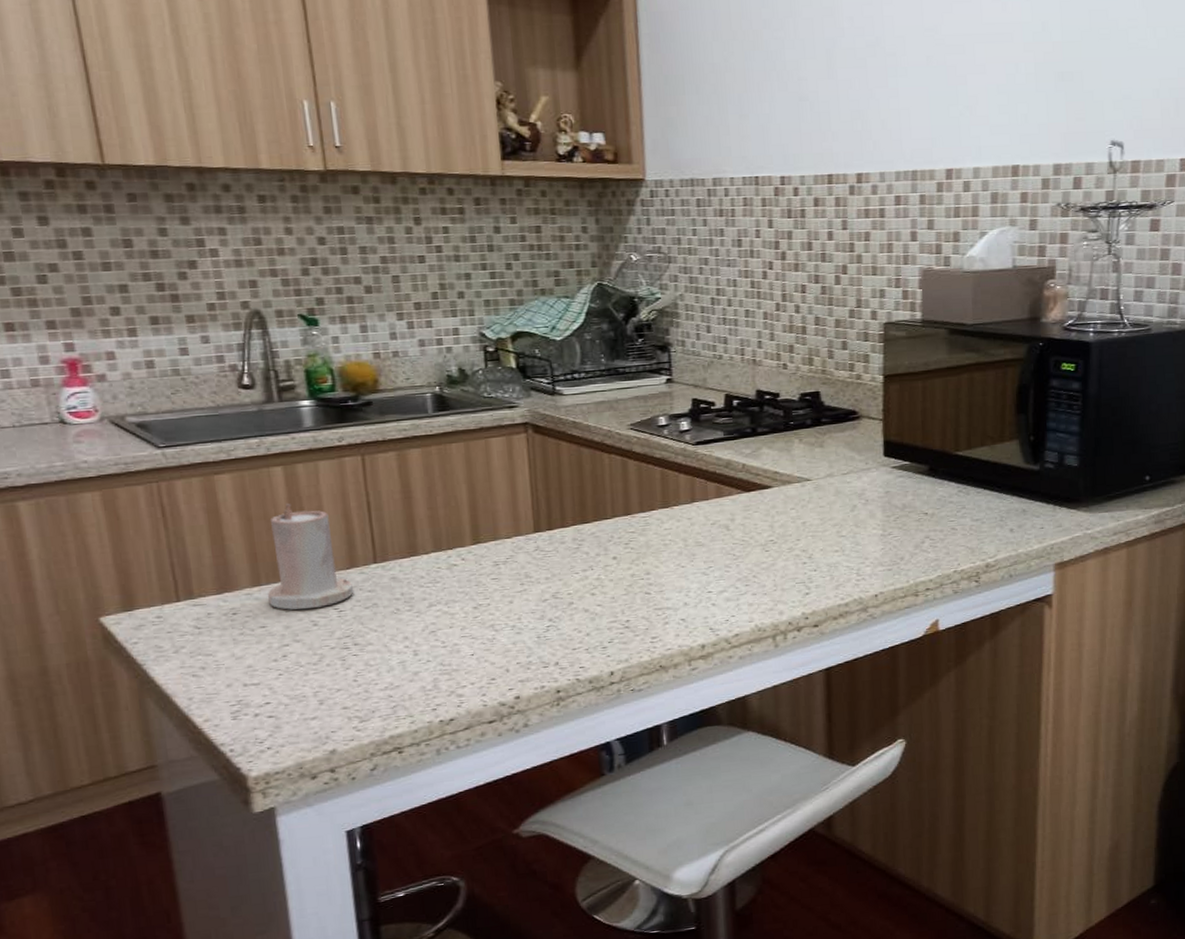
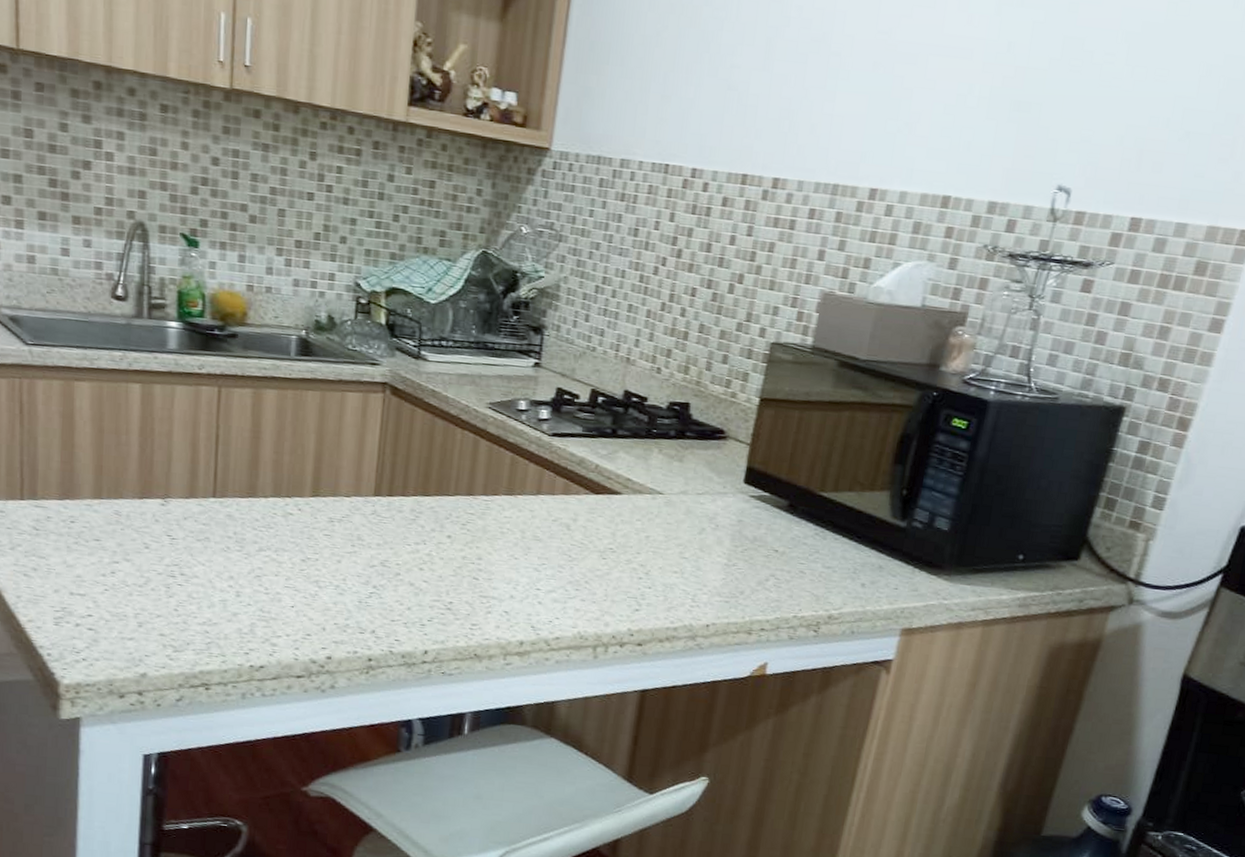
candle: present [268,504,353,610] -> none [107,422,189,531]

